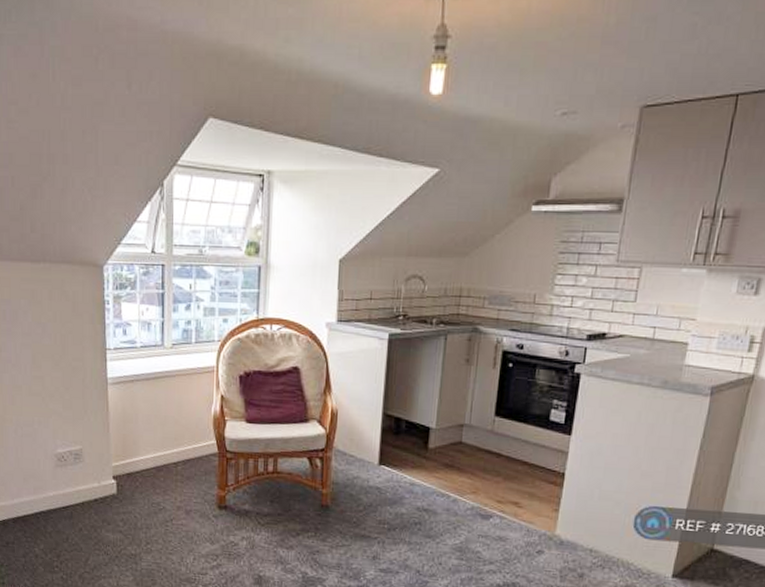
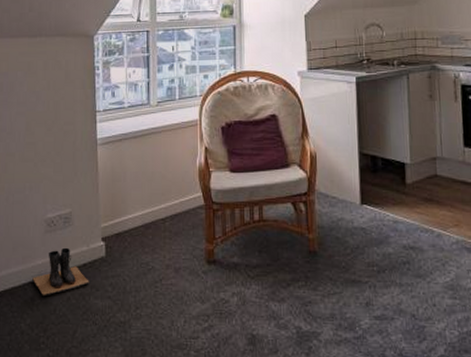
boots: none [44,482,101,526] -> present [32,247,89,296]

